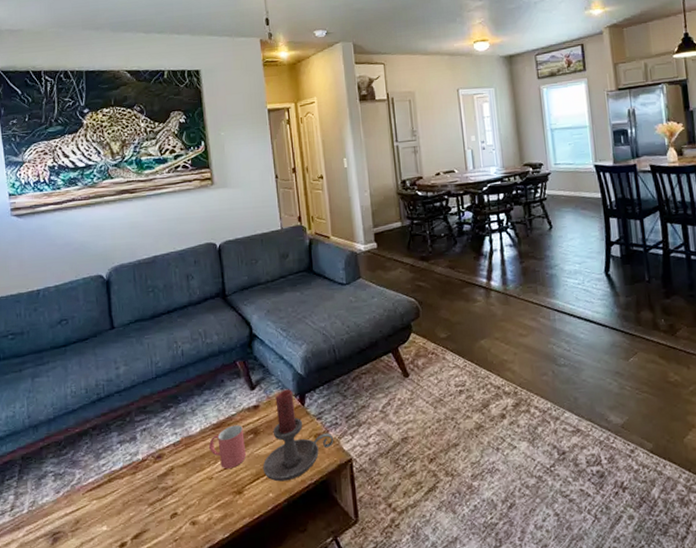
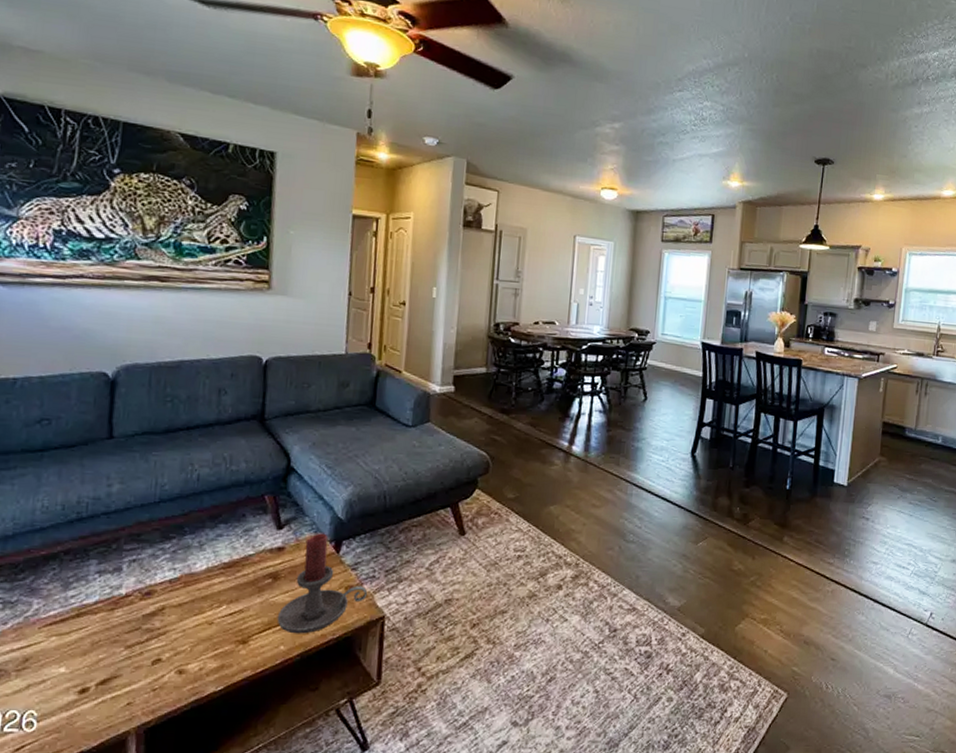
mug: present [208,425,246,470] -> none [213,566,261,615]

